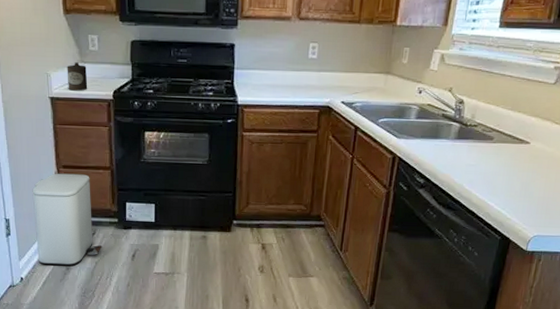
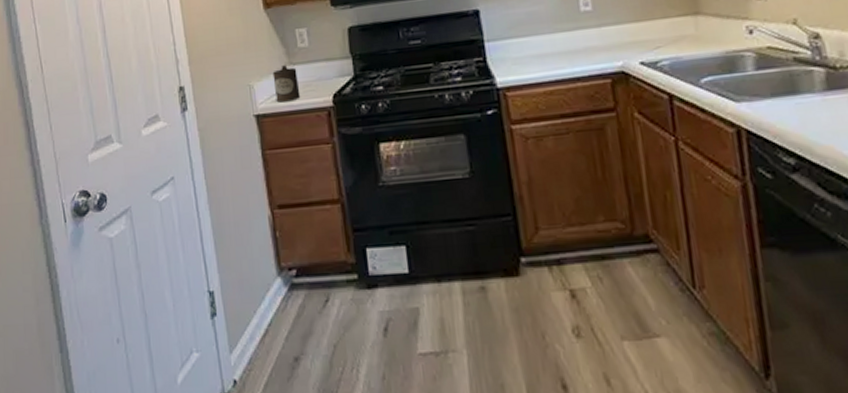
pedal bin: present [32,173,102,267] -> none [241,214,341,357]

